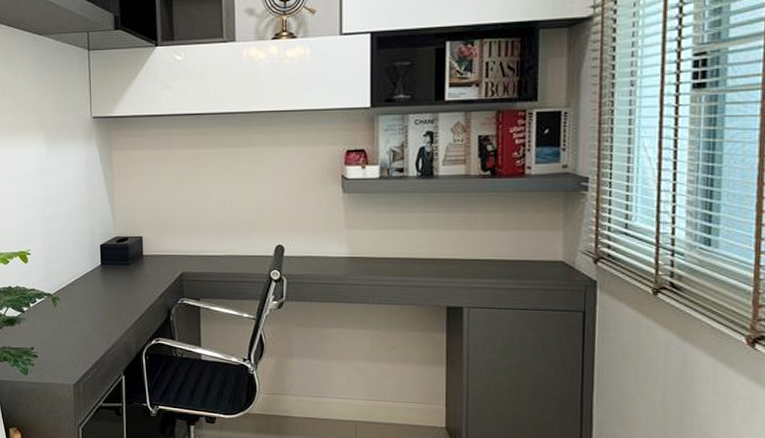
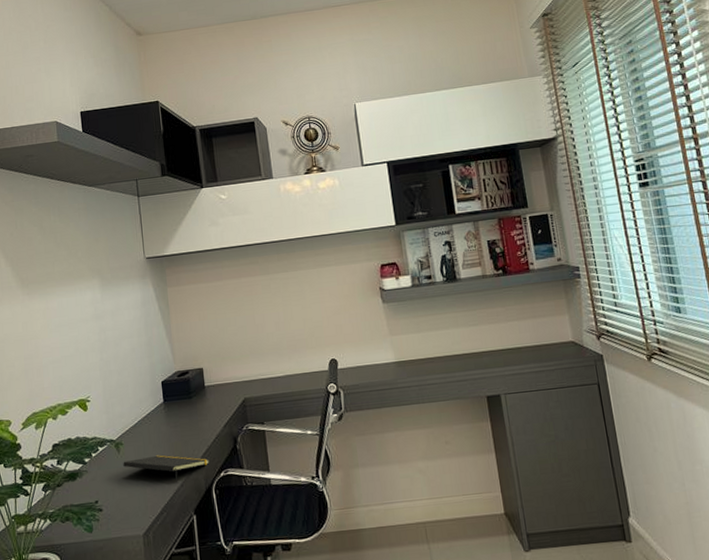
notepad: none [59,314,142,342] -> present [123,454,210,482]

